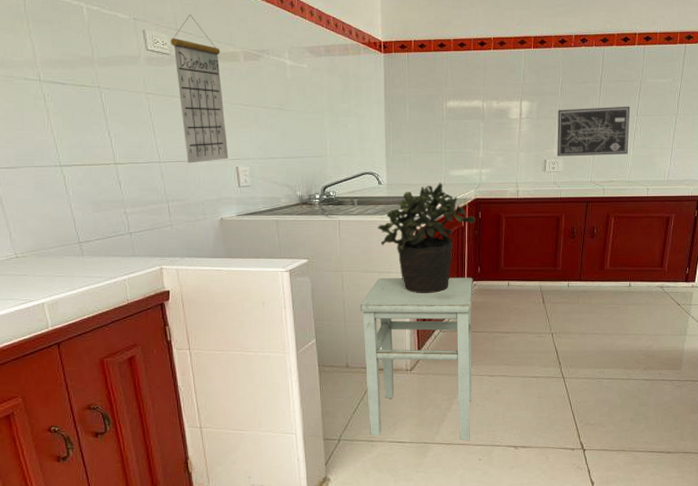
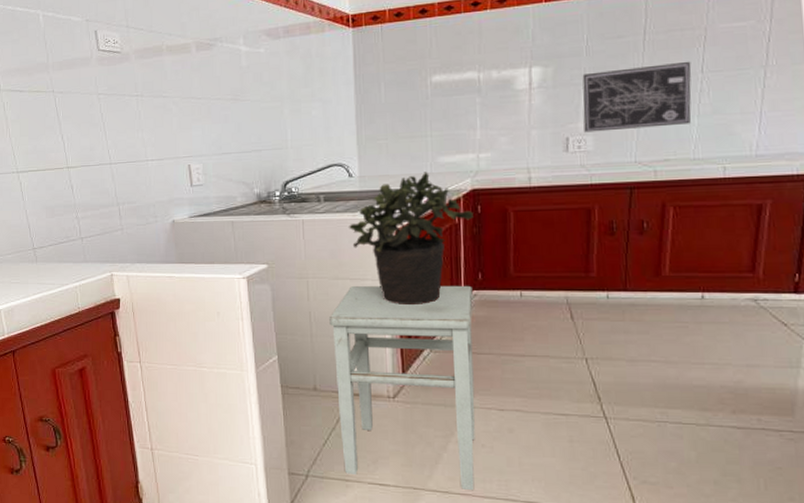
calendar: present [171,14,229,163] -> none [122,9,181,164]

